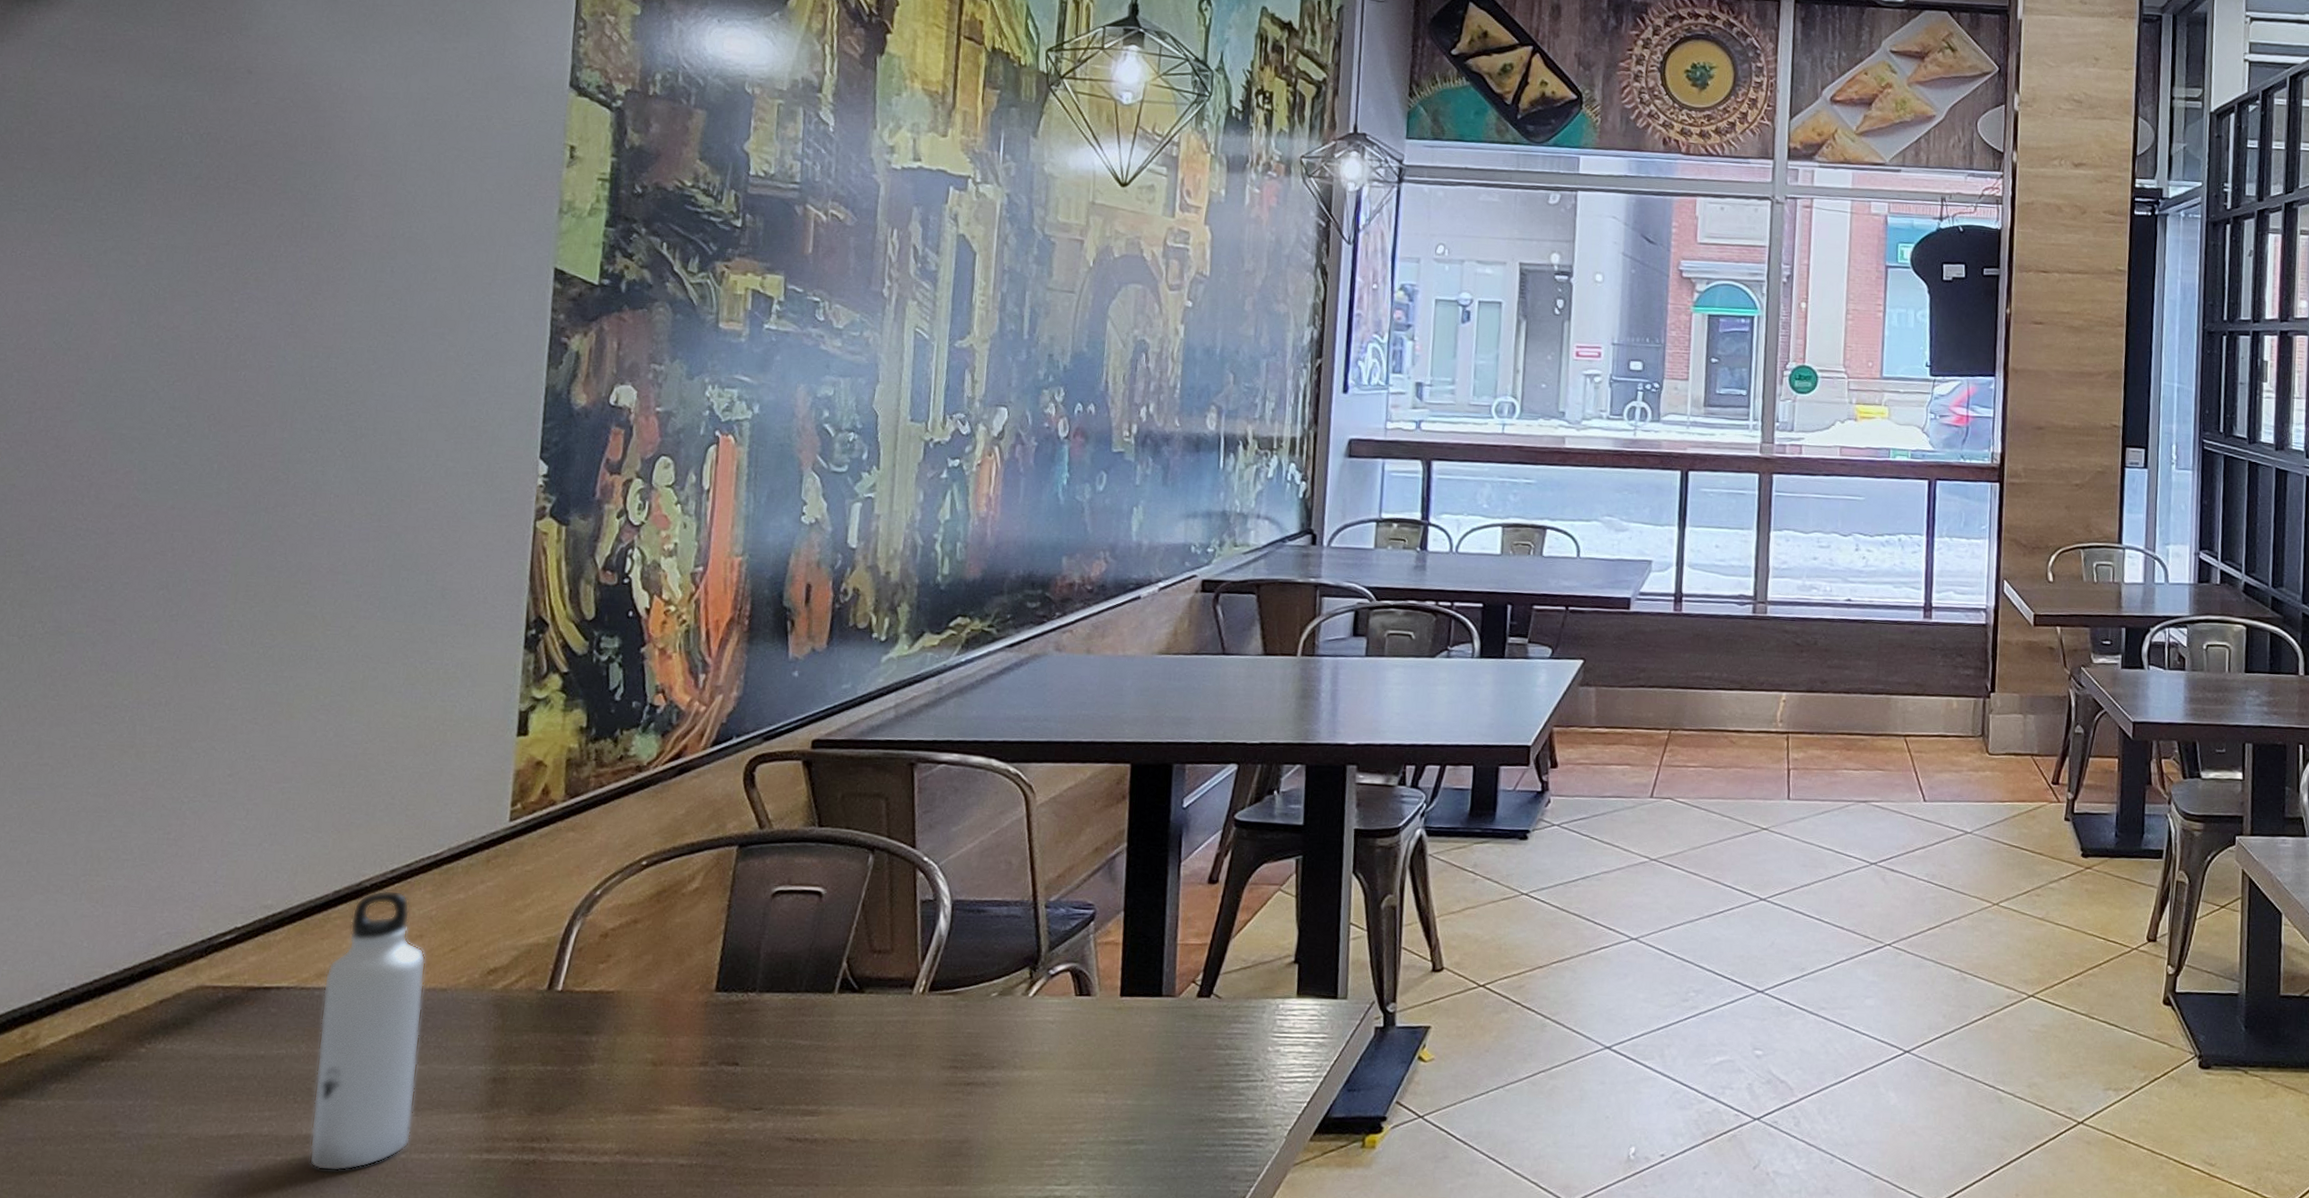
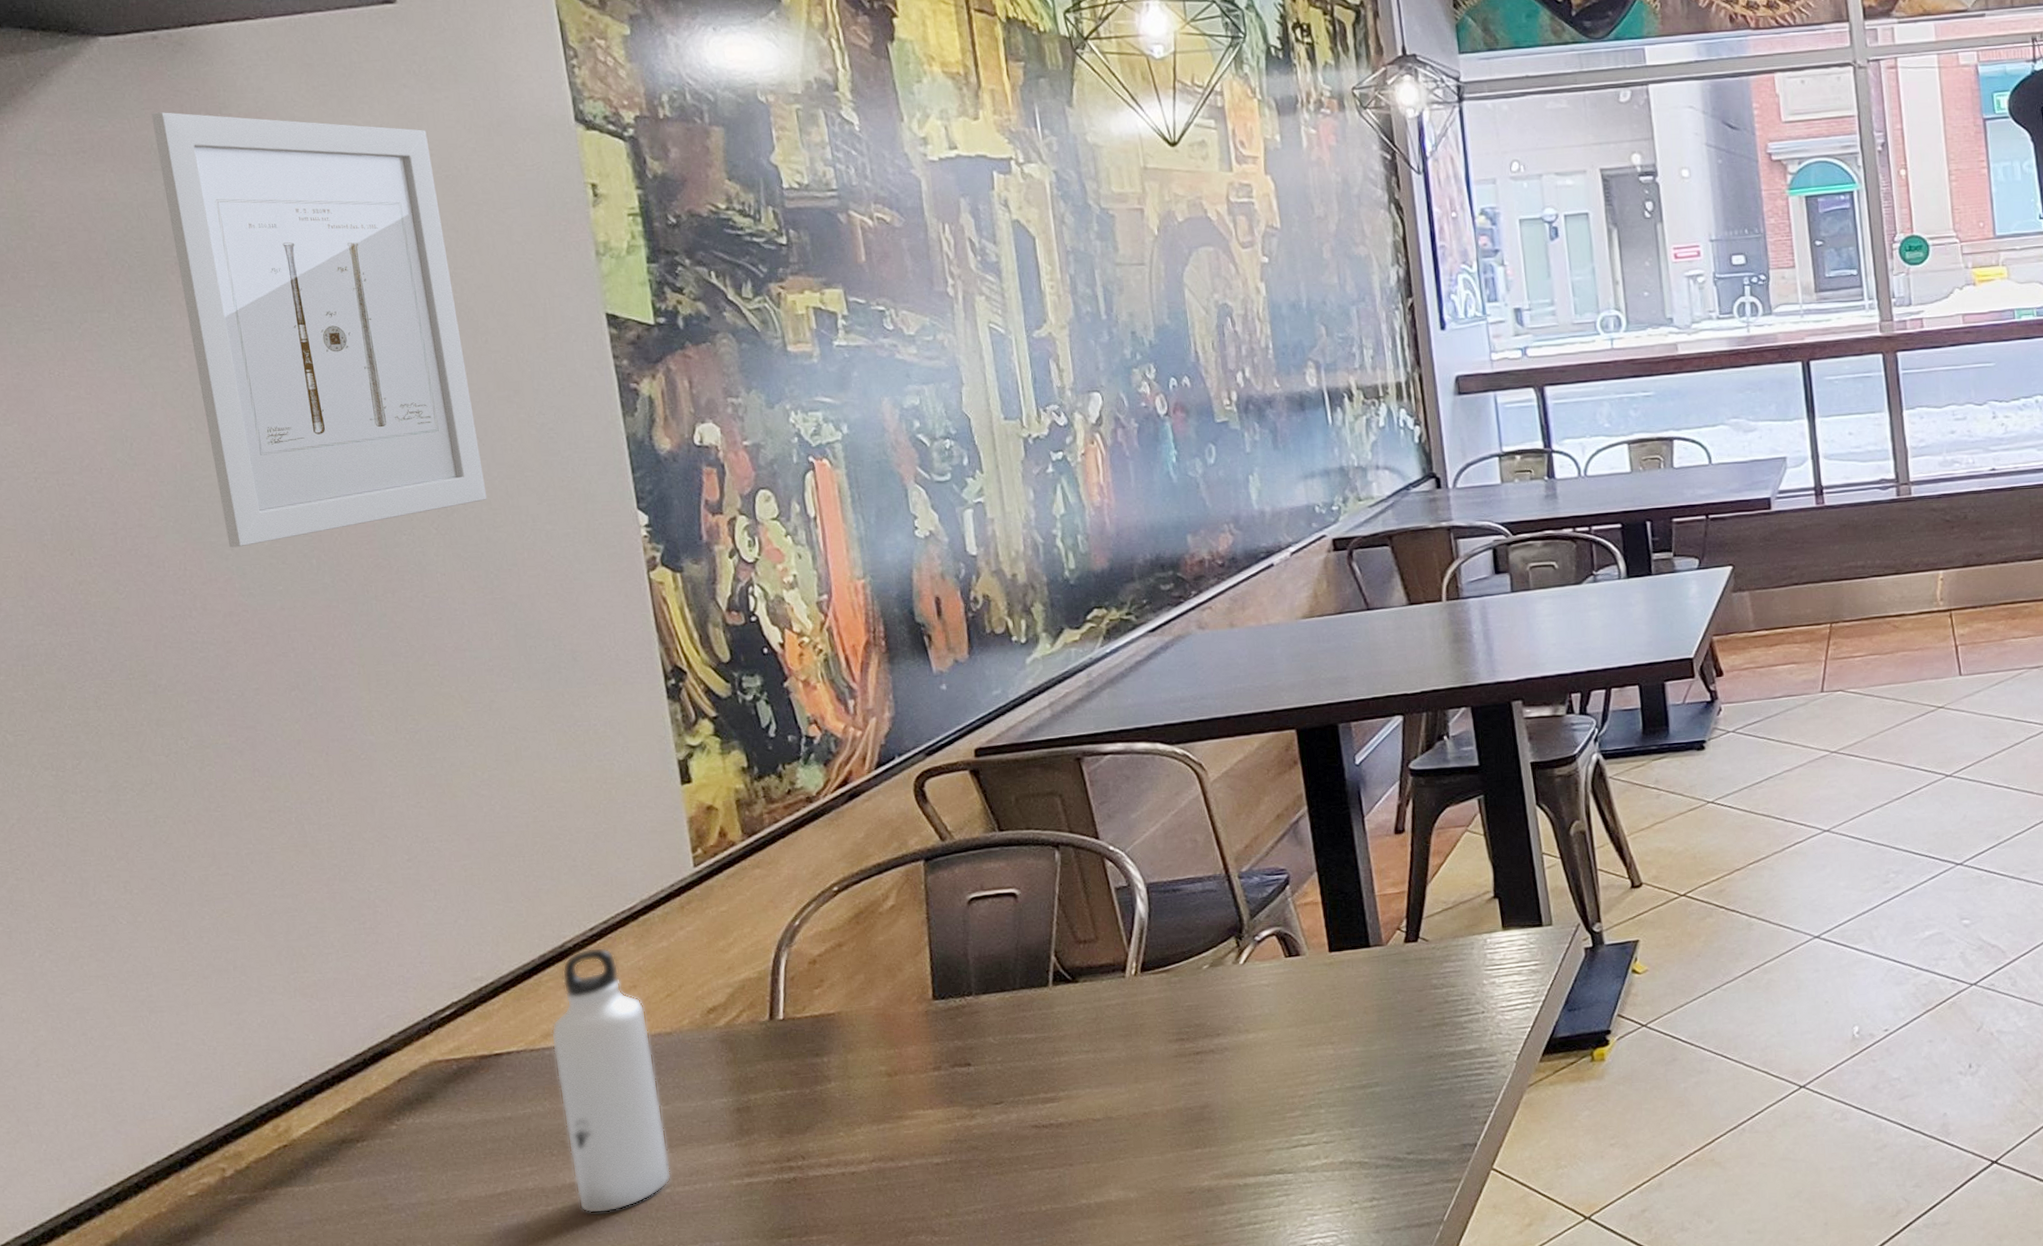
wall art: none [137,24,428,443] -> present [151,112,487,548]

